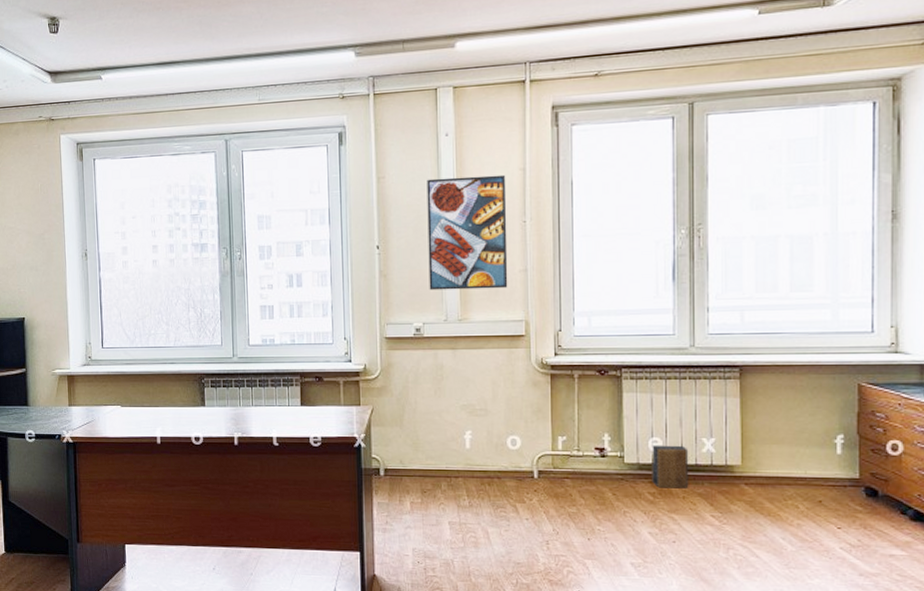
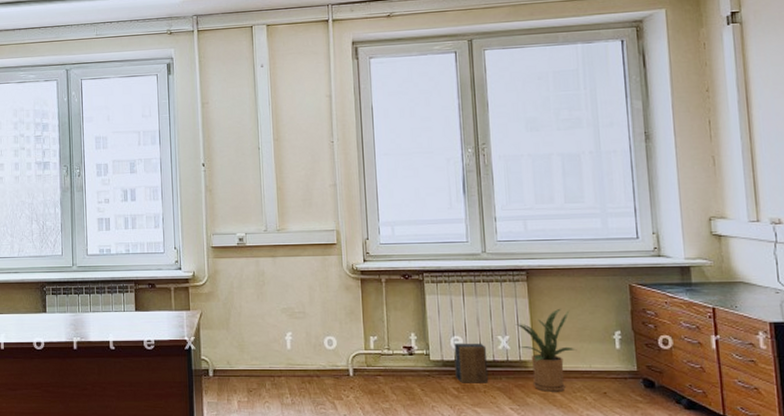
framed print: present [427,174,508,291] -> none [245,101,320,204]
house plant: none [722,409,792,499] -> present [514,308,577,392]

